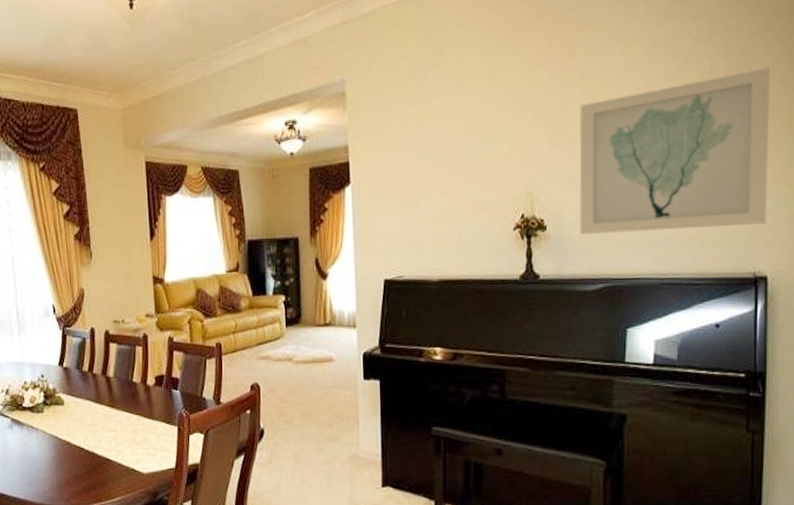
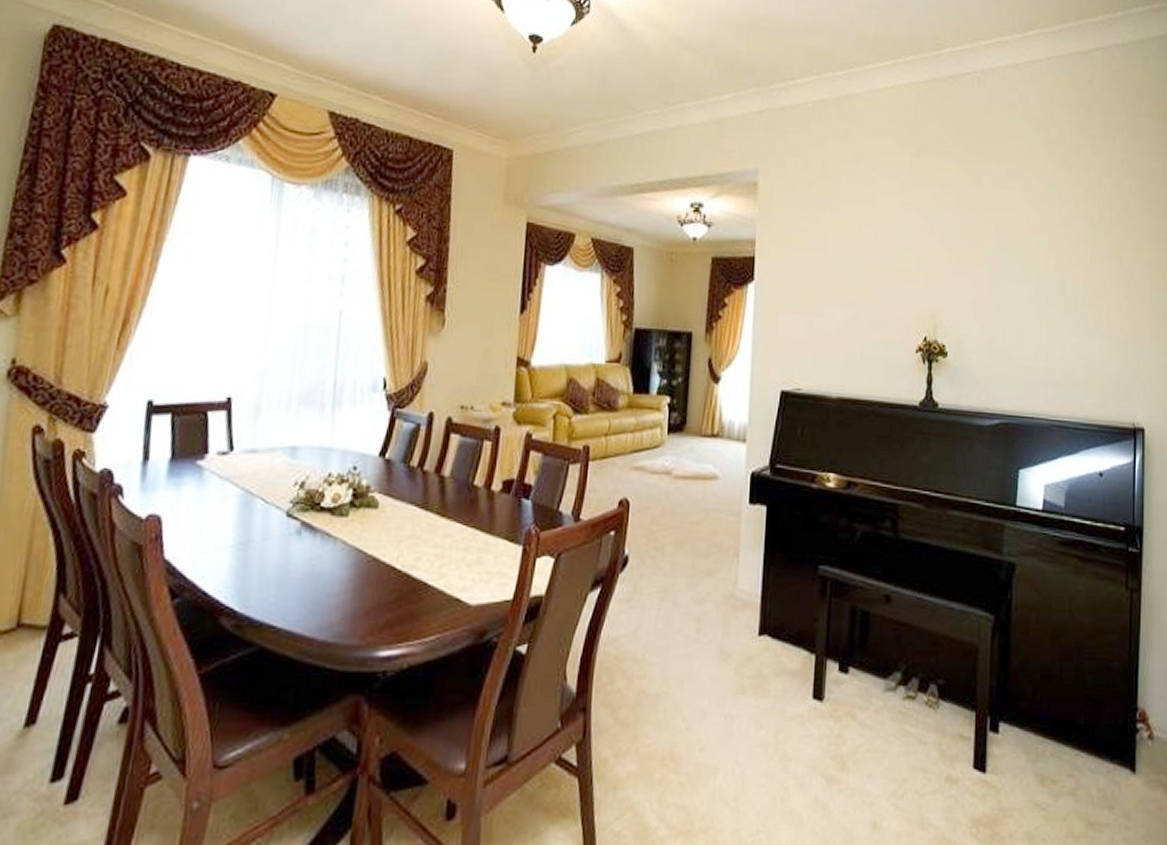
wall art: present [579,67,770,234] -> none [979,226,1147,375]

